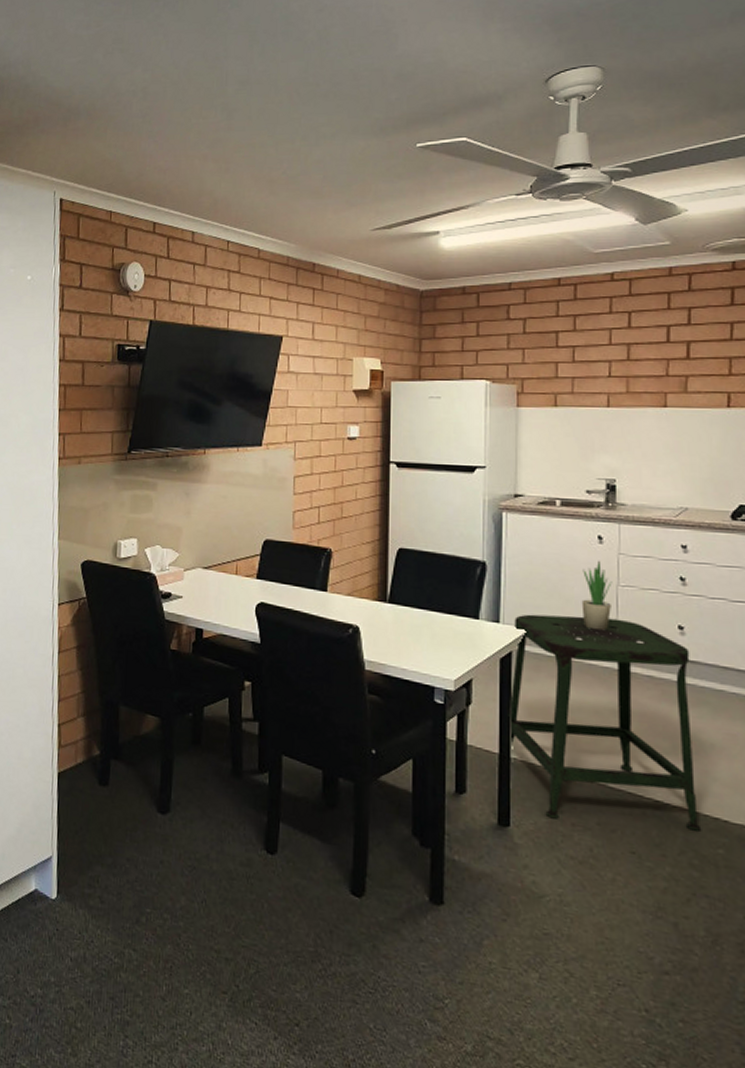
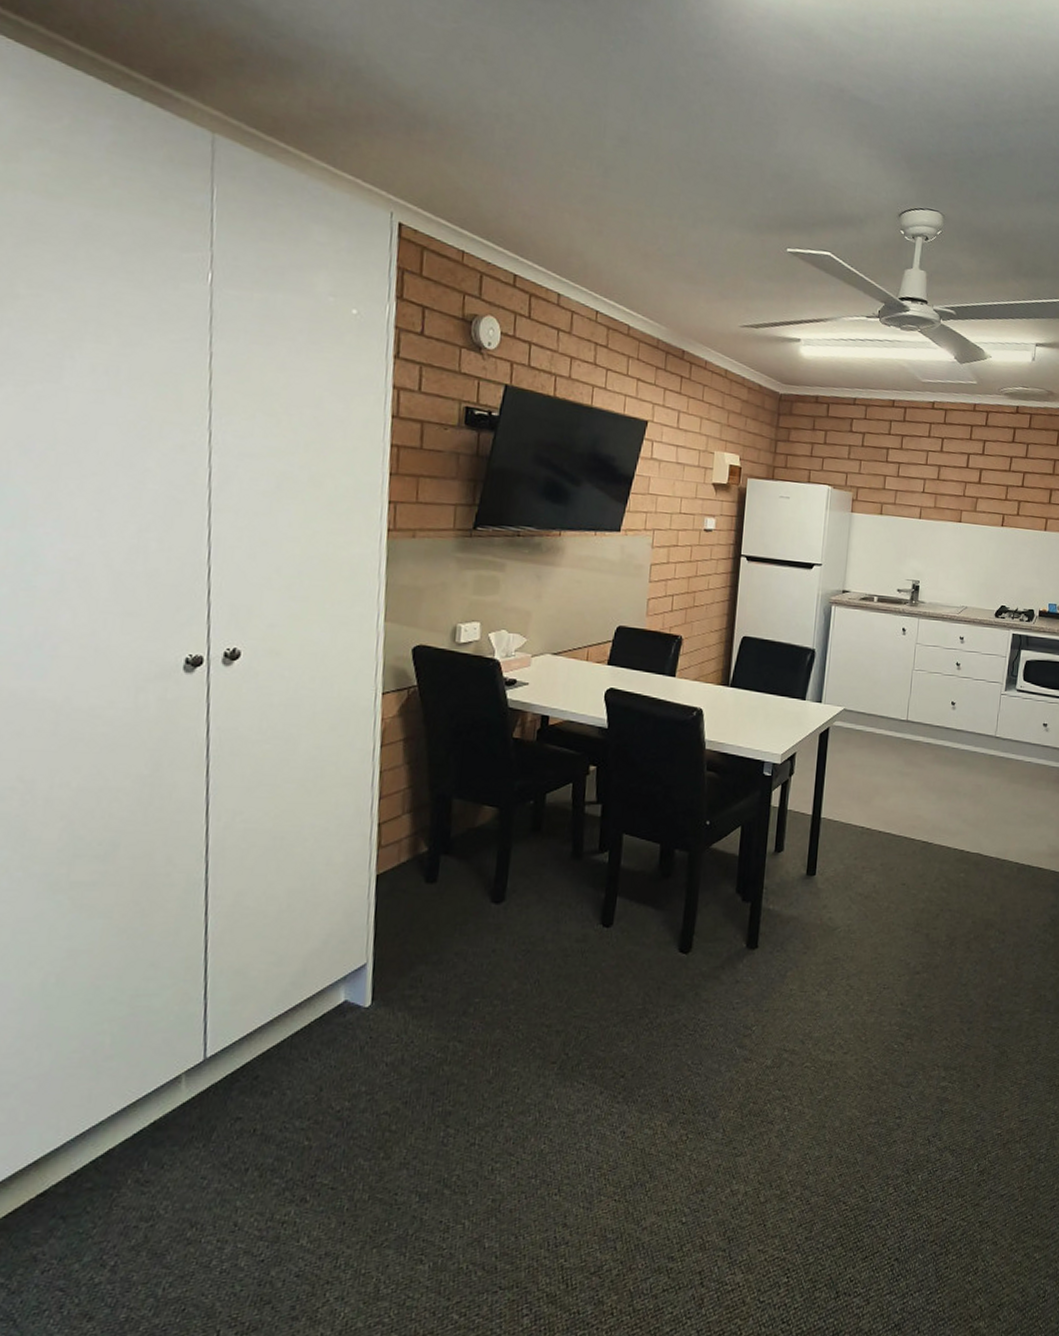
stool: present [508,614,702,831] -> none [822,695,957,865]
potted plant: present [581,560,612,631] -> none [885,648,909,707]

